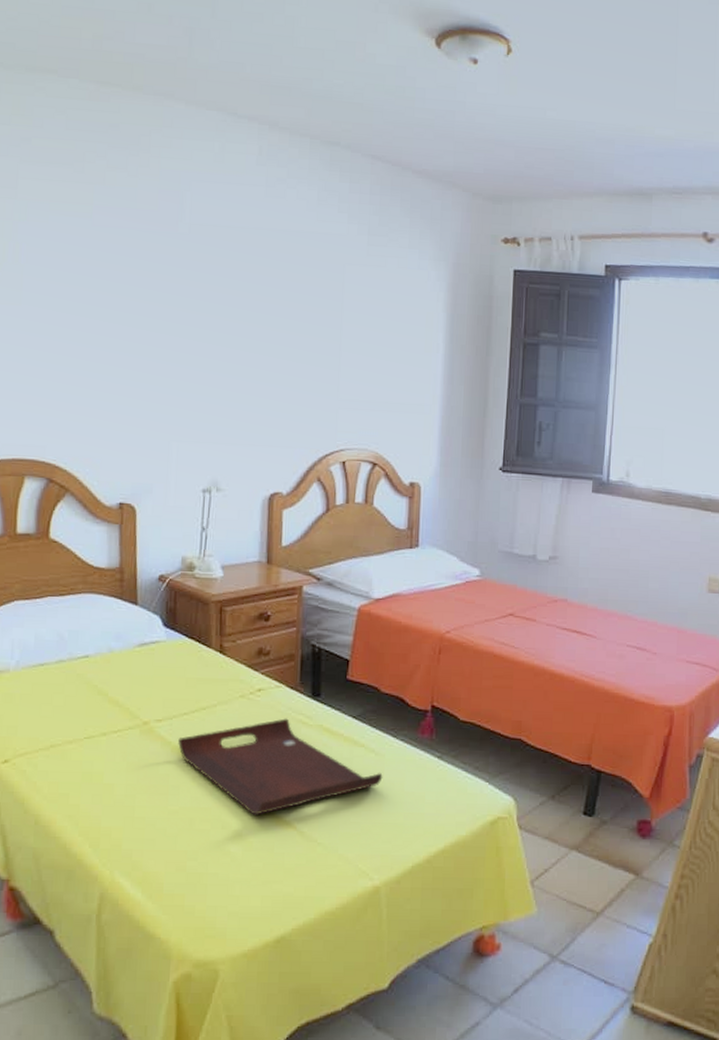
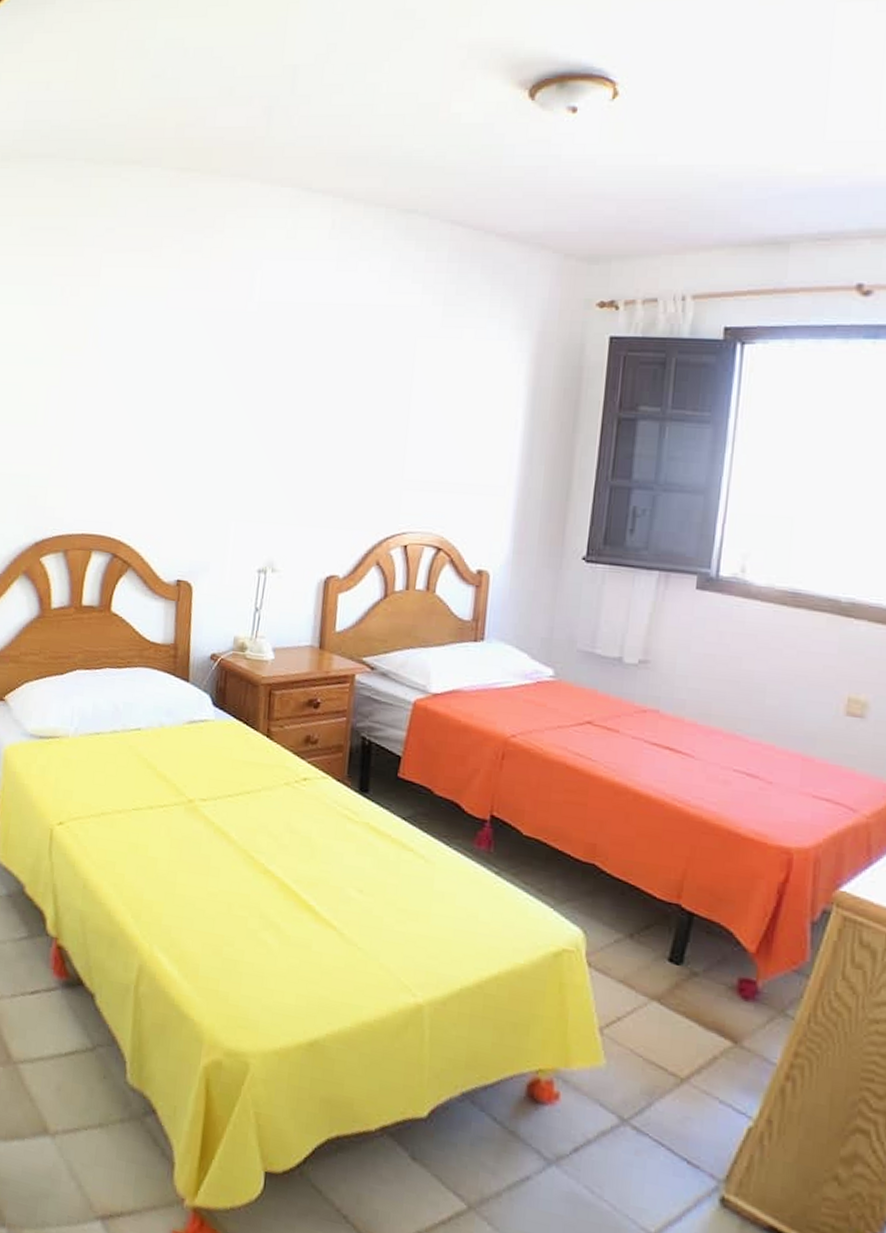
serving tray: present [178,718,383,815] -> none [221,811,432,909]

